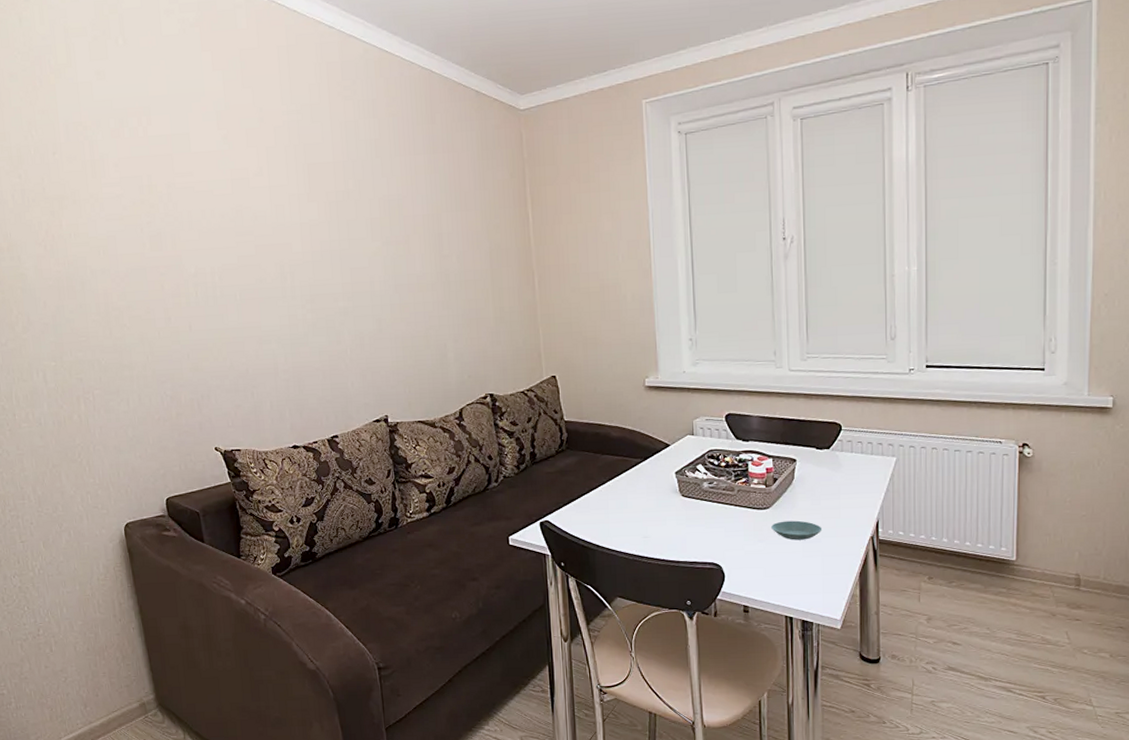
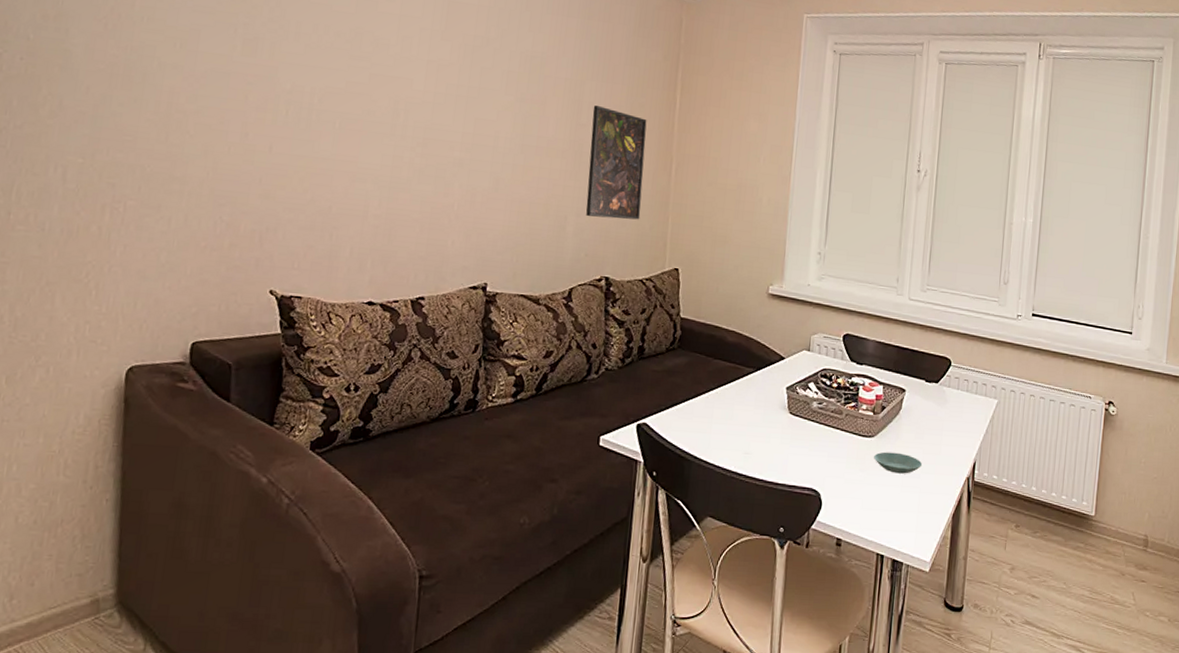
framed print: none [452,234,513,341] -> present [586,105,647,220]

